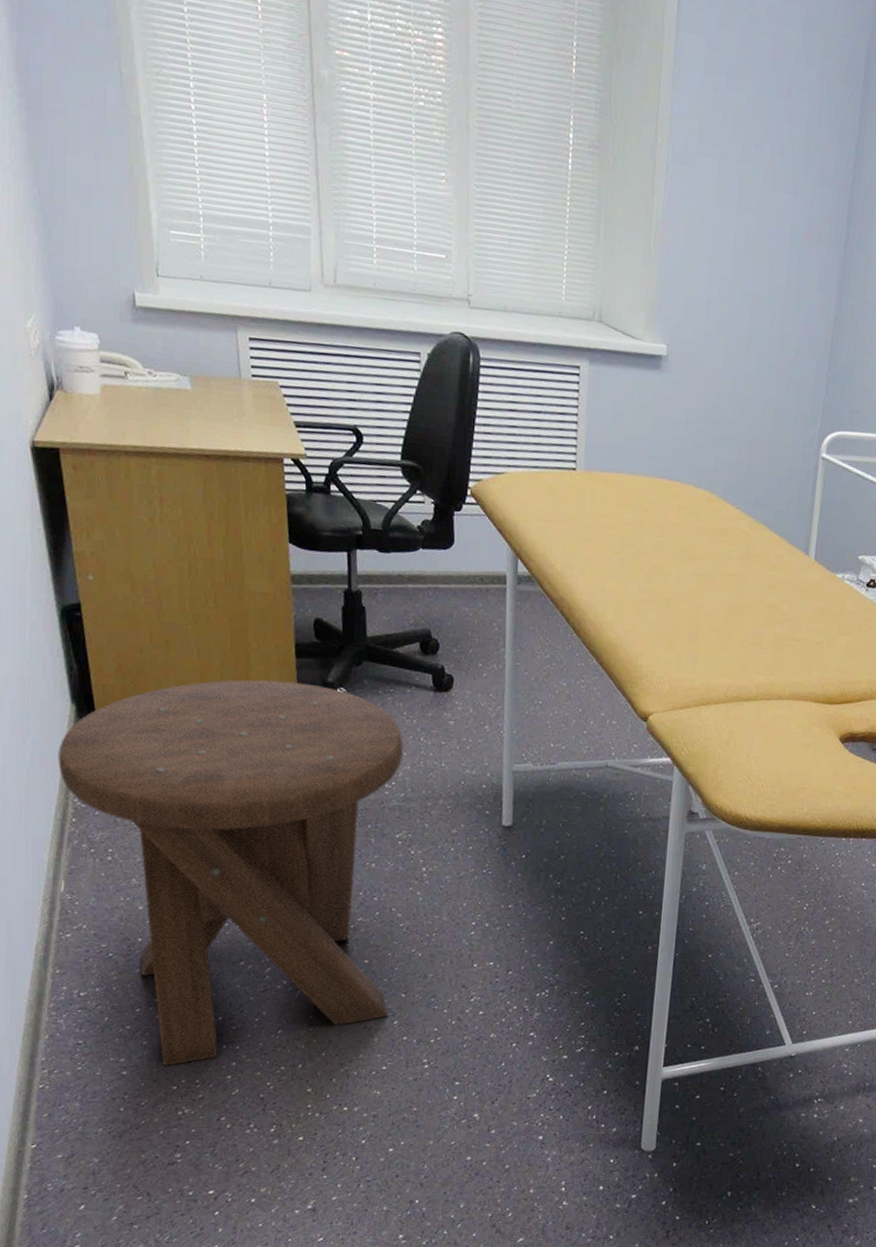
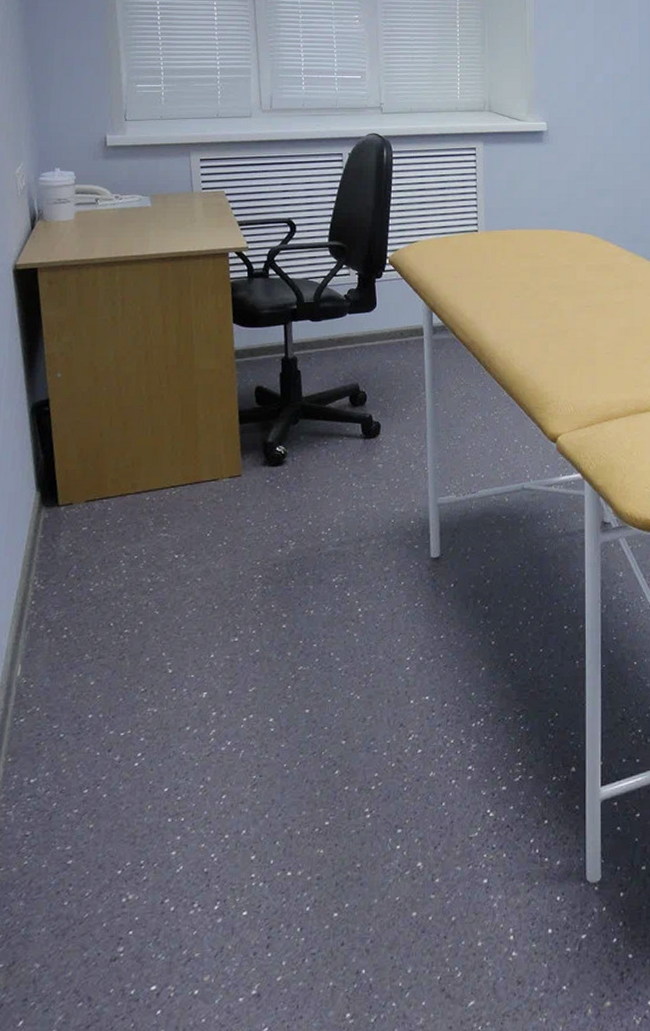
music stool: present [58,679,403,1066] -> none [21,446,337,849]

